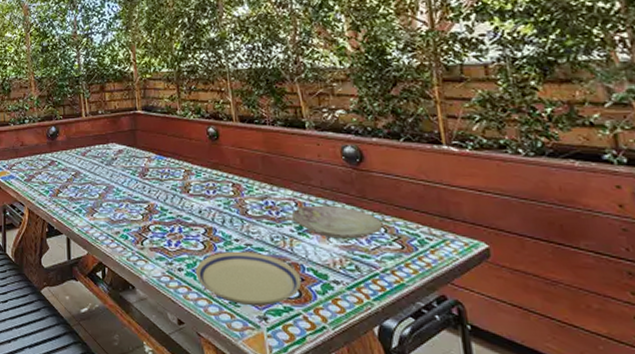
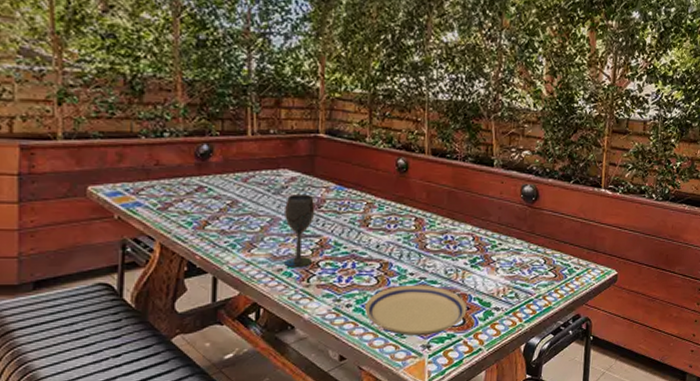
wine glass: none [116,164,143,231] -> present [284,193,316,267]
plate: present [291,205,383,239] -> none [467,239,544,270]

